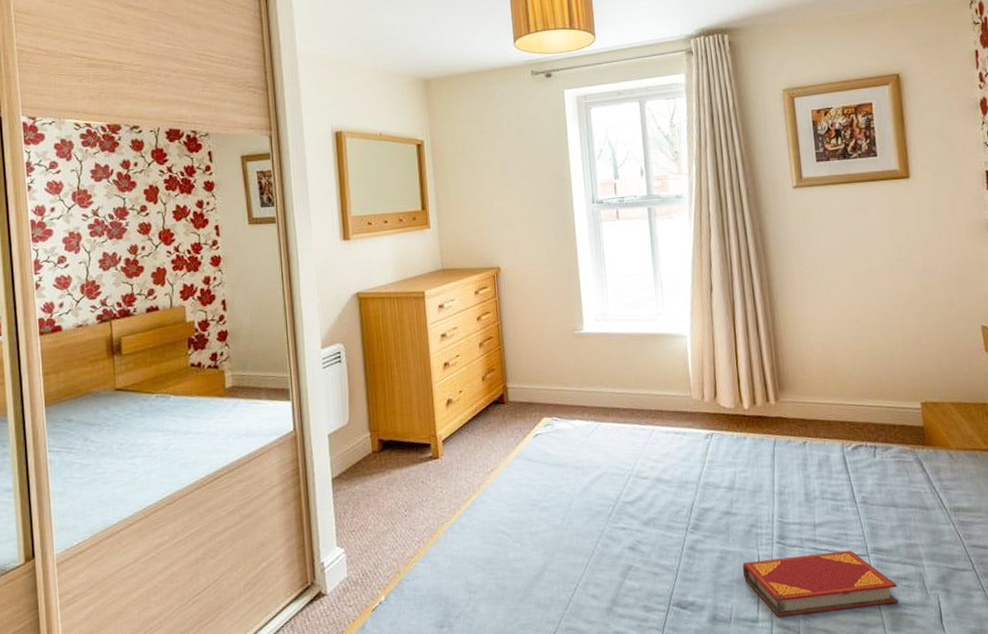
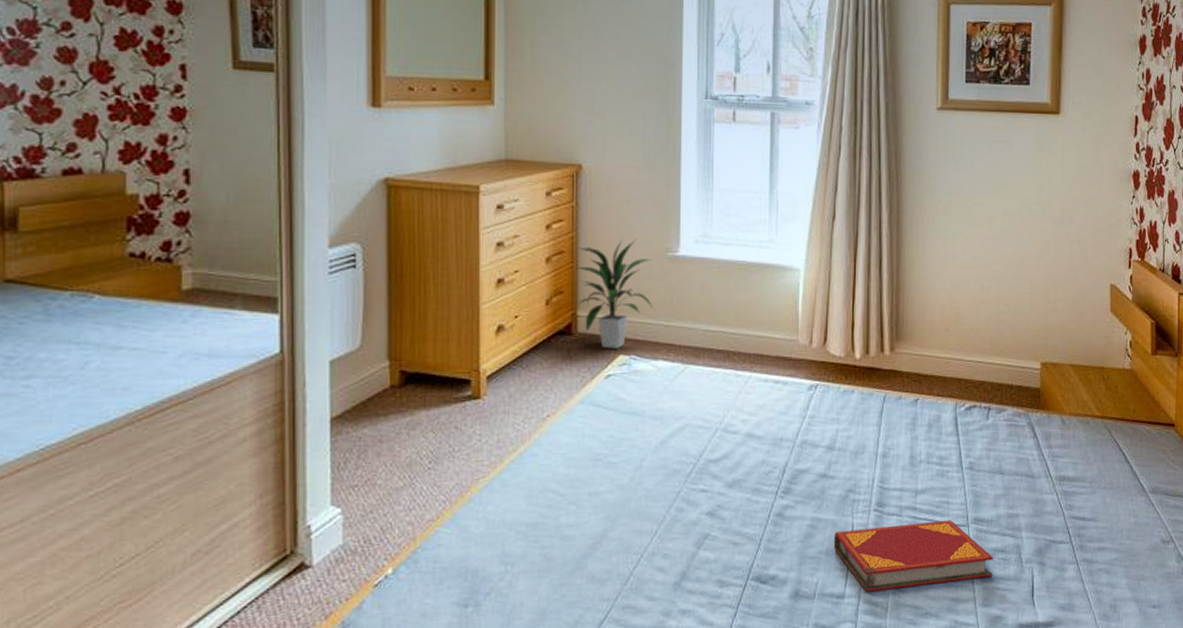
indoor plant: none [502,322,567,413] -> present [575,239,654,349]

